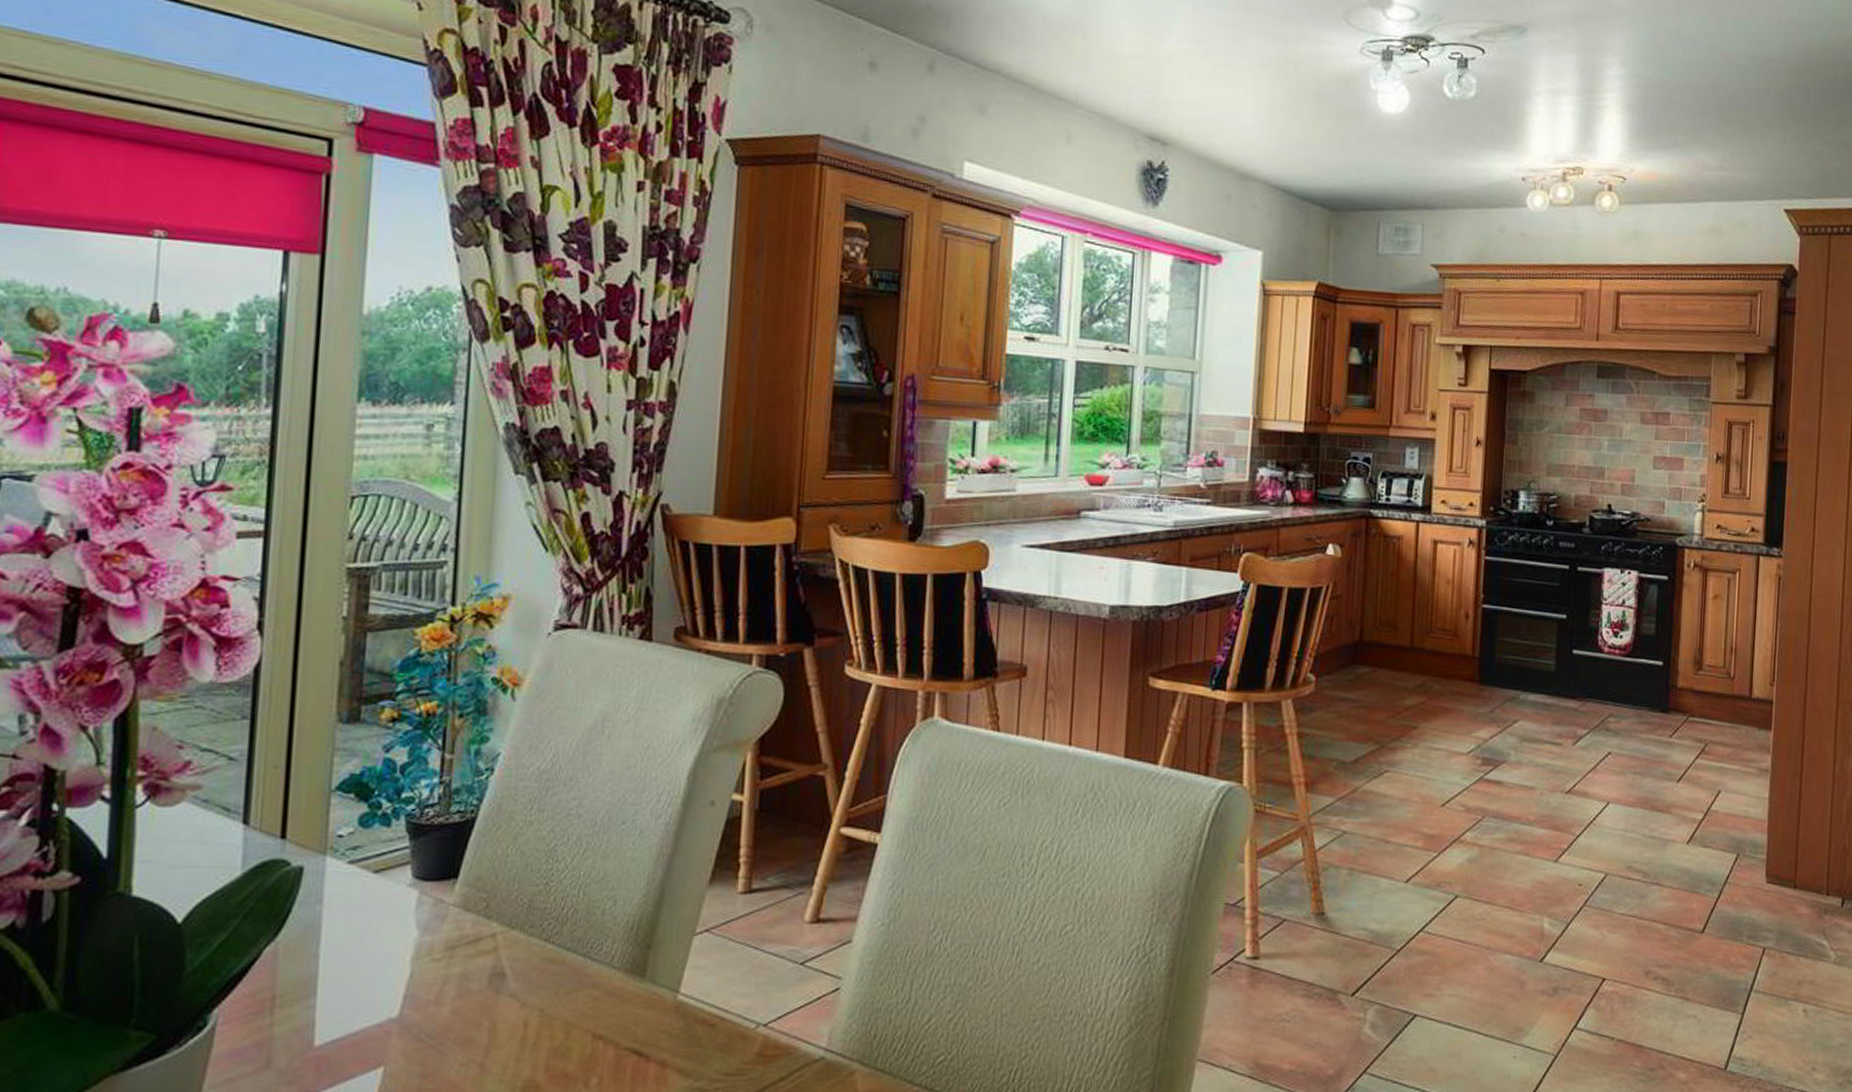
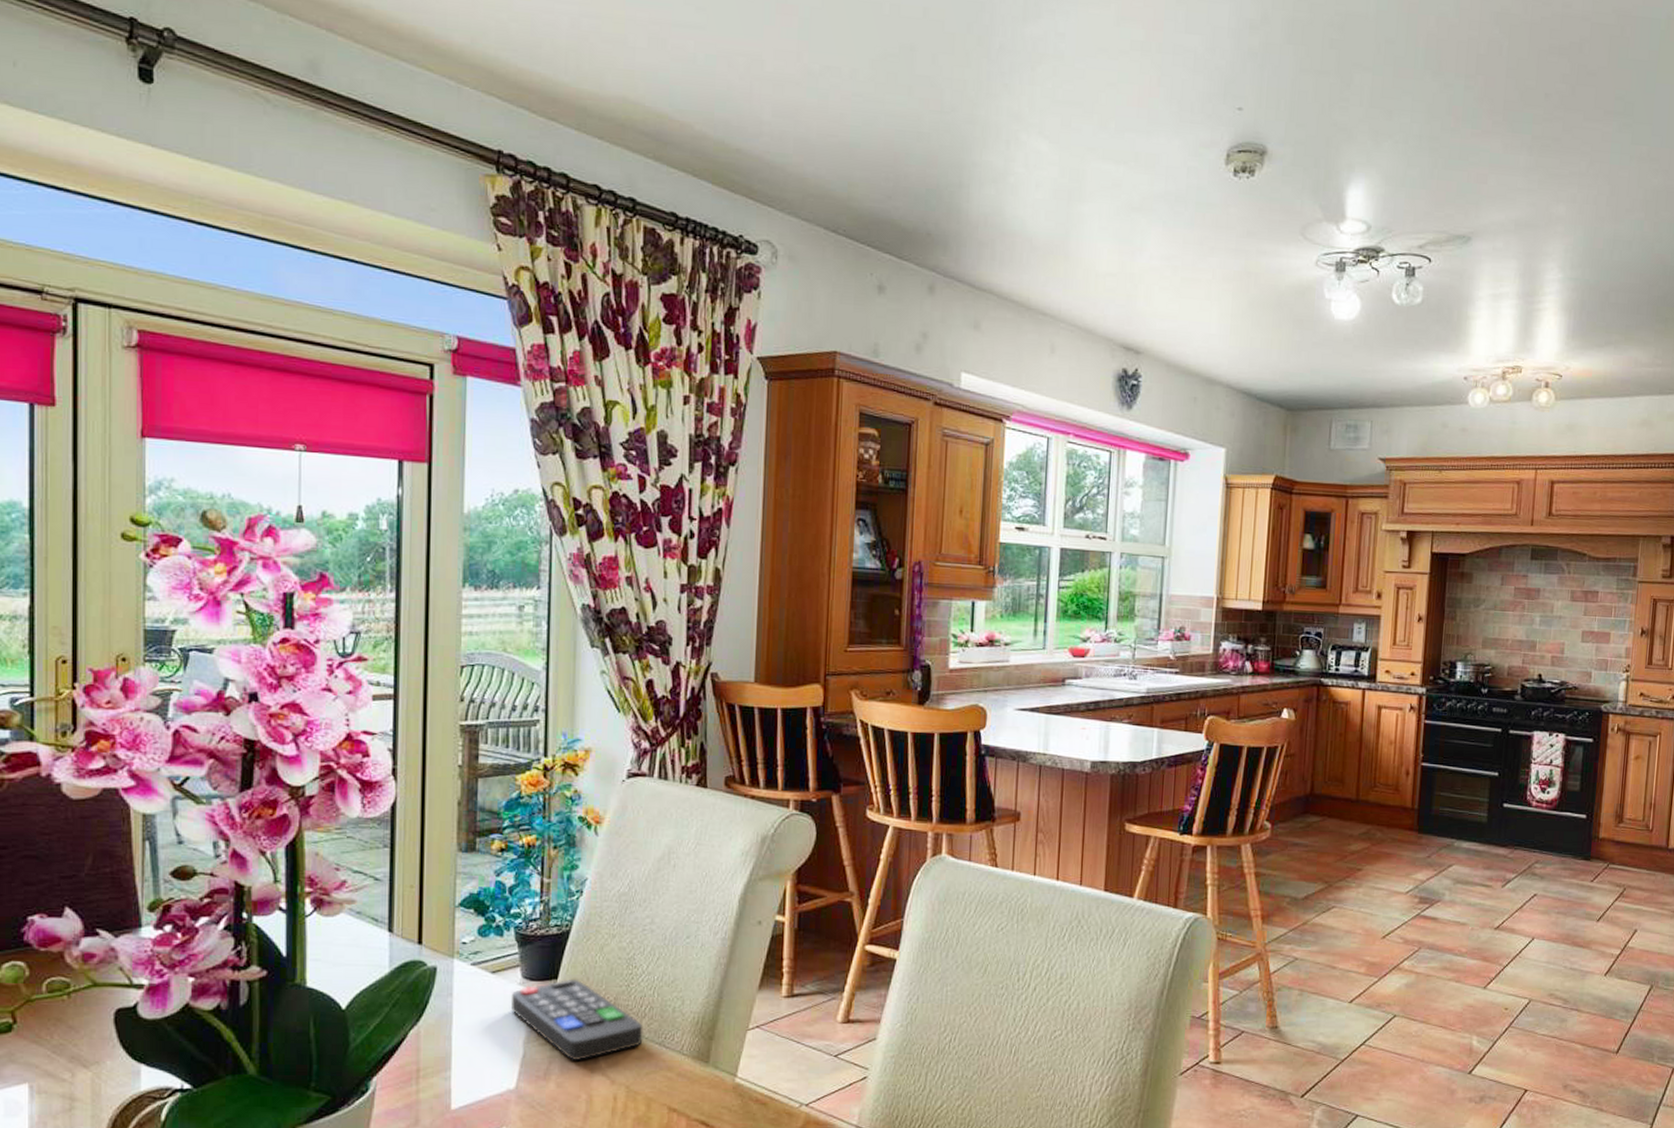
remote control: none [396,879,564,980] -> present [510,980,643,1061]

